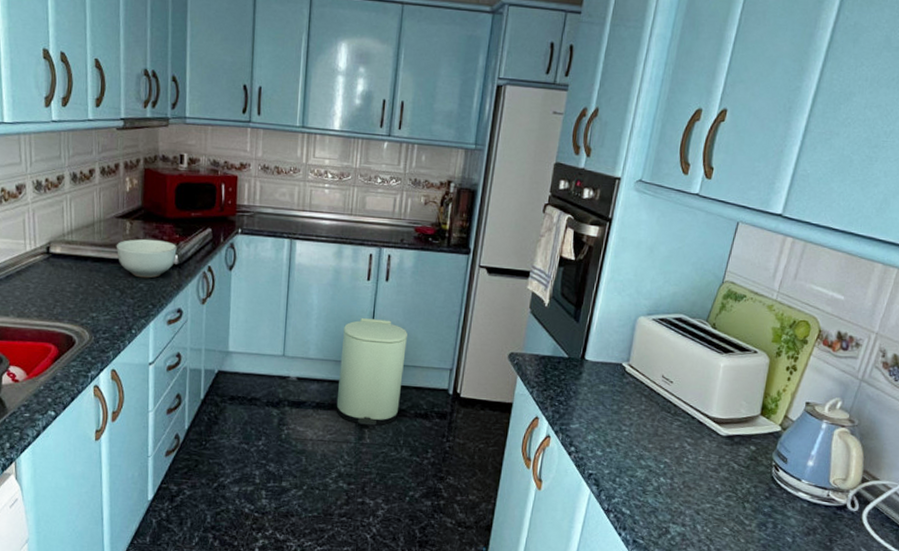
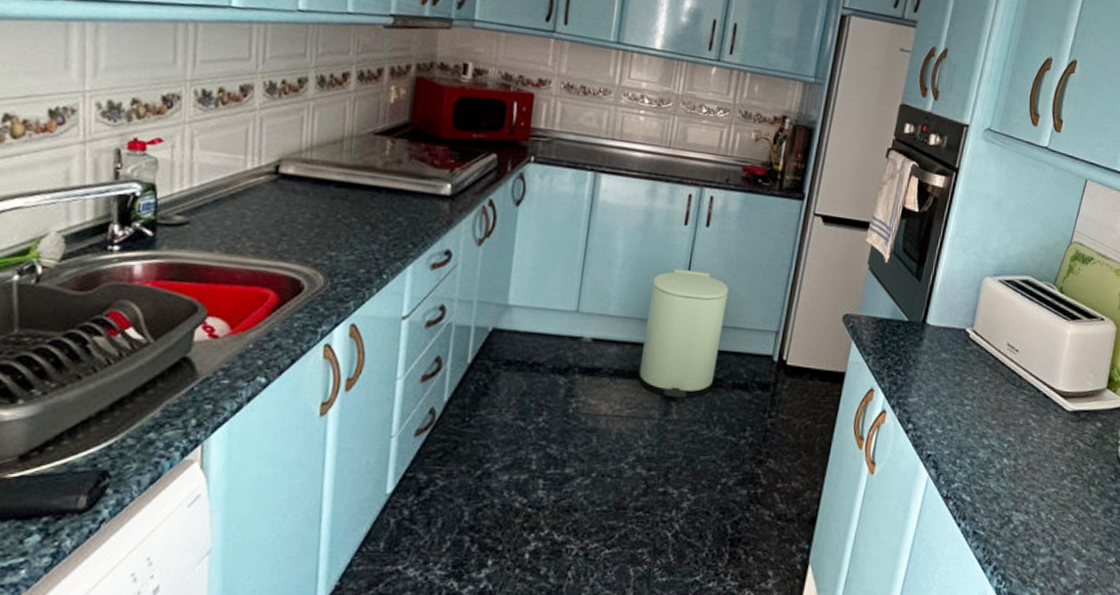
bowl: present [116,238,177,278] -> none [370,161,451,211]

